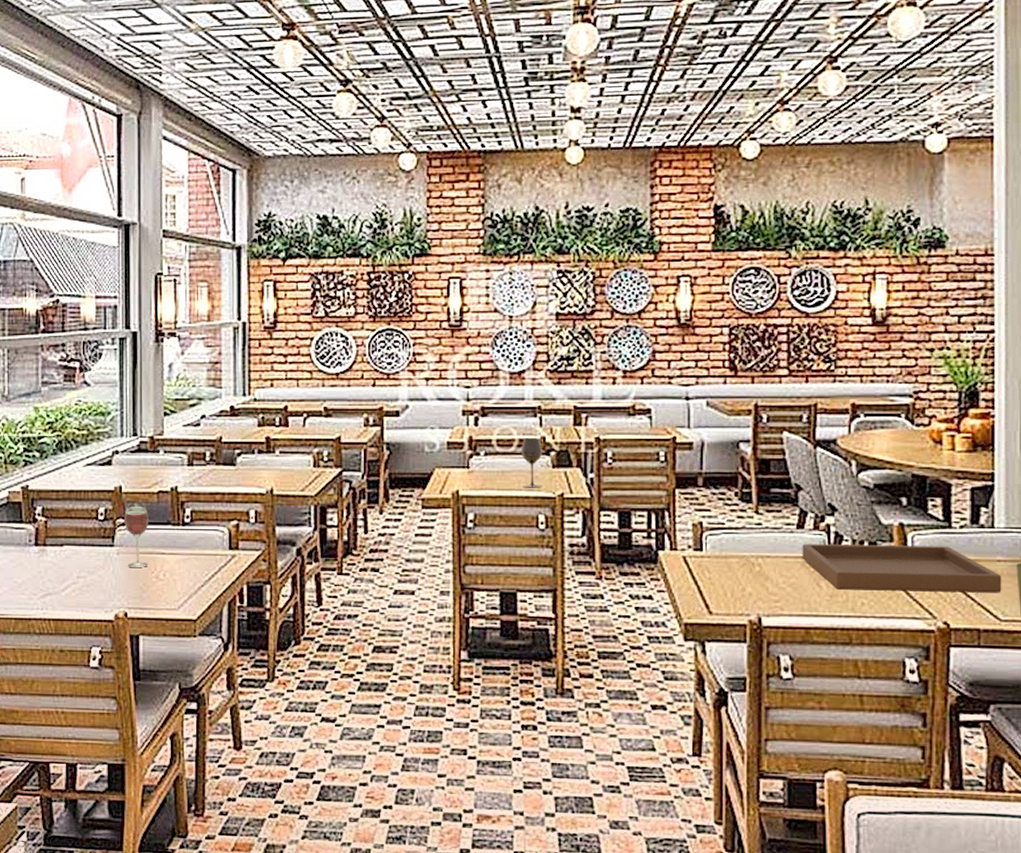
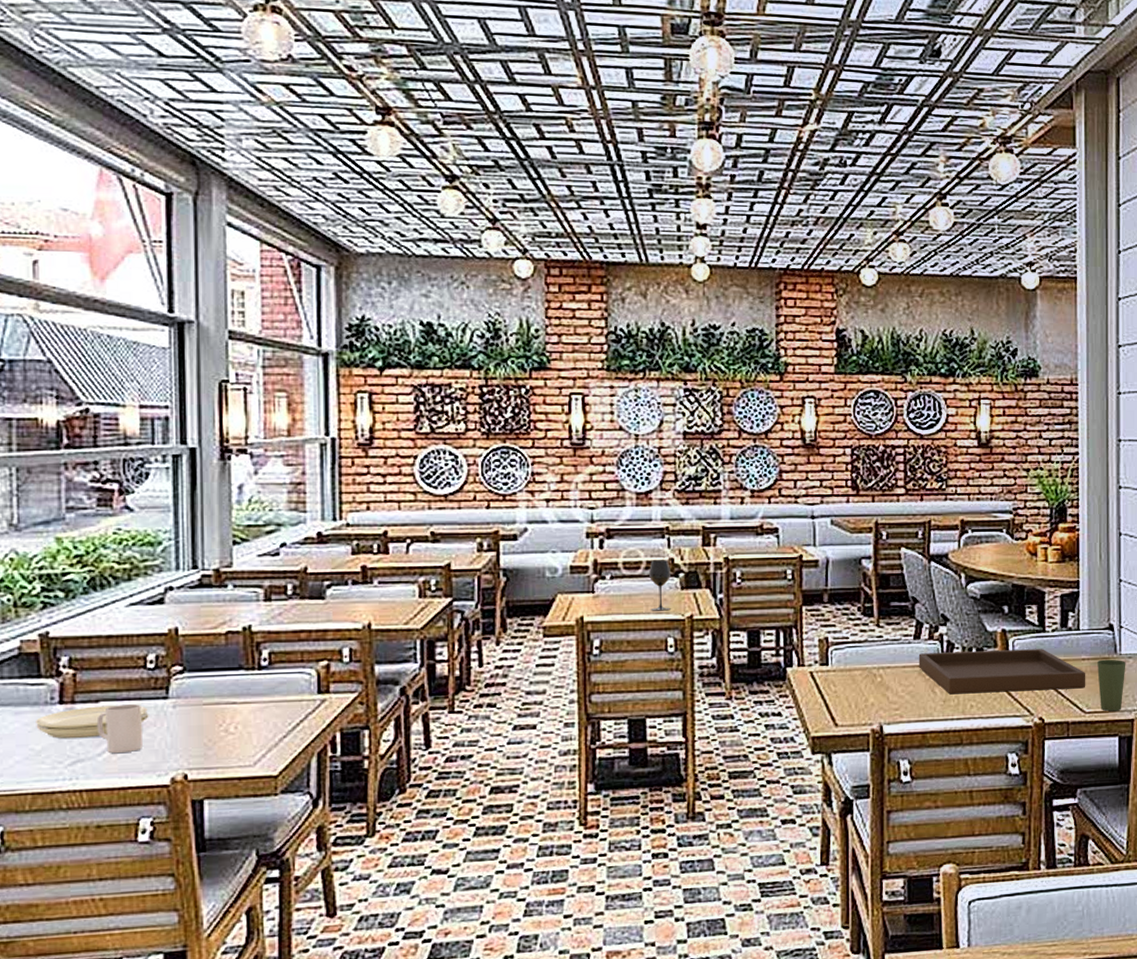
plate: none [18,549,100,576] -> present [36,705,149,740]
cup: none [61,548,94,591] -> present [96,703,142,754]
wineglass: present [124,502,149,568] -> none [182,645,214,723]

